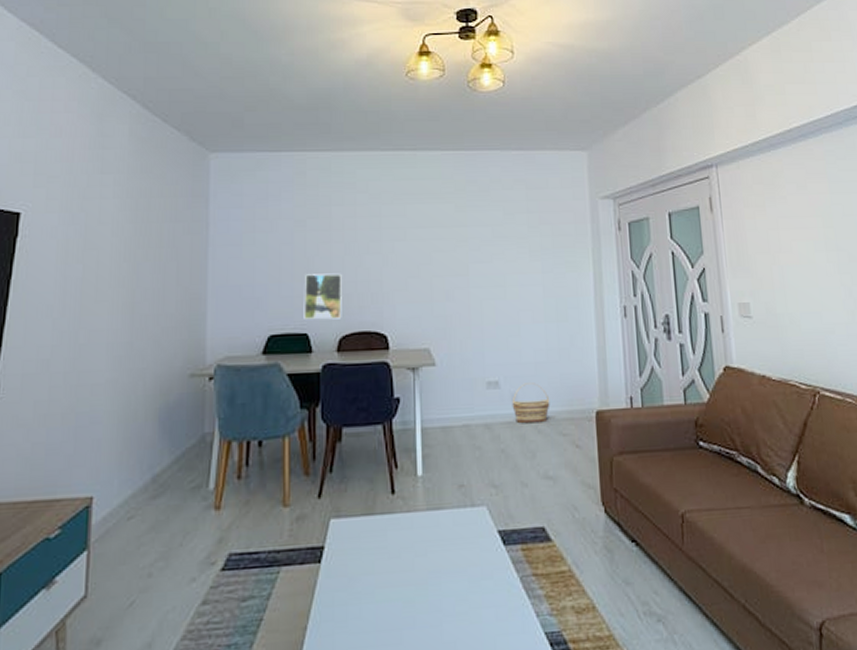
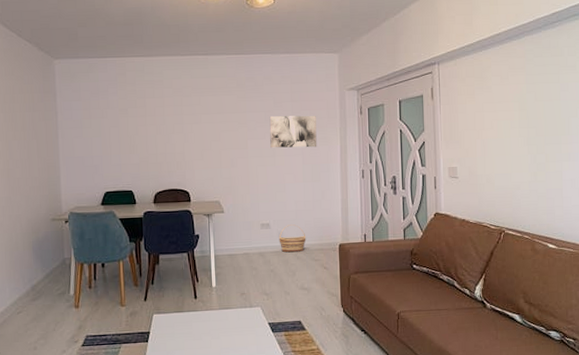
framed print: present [303,273,342,320] -> none [128,147,156,181]
wall art: none [498,231,563,275] -> present [269,115,317,148]

